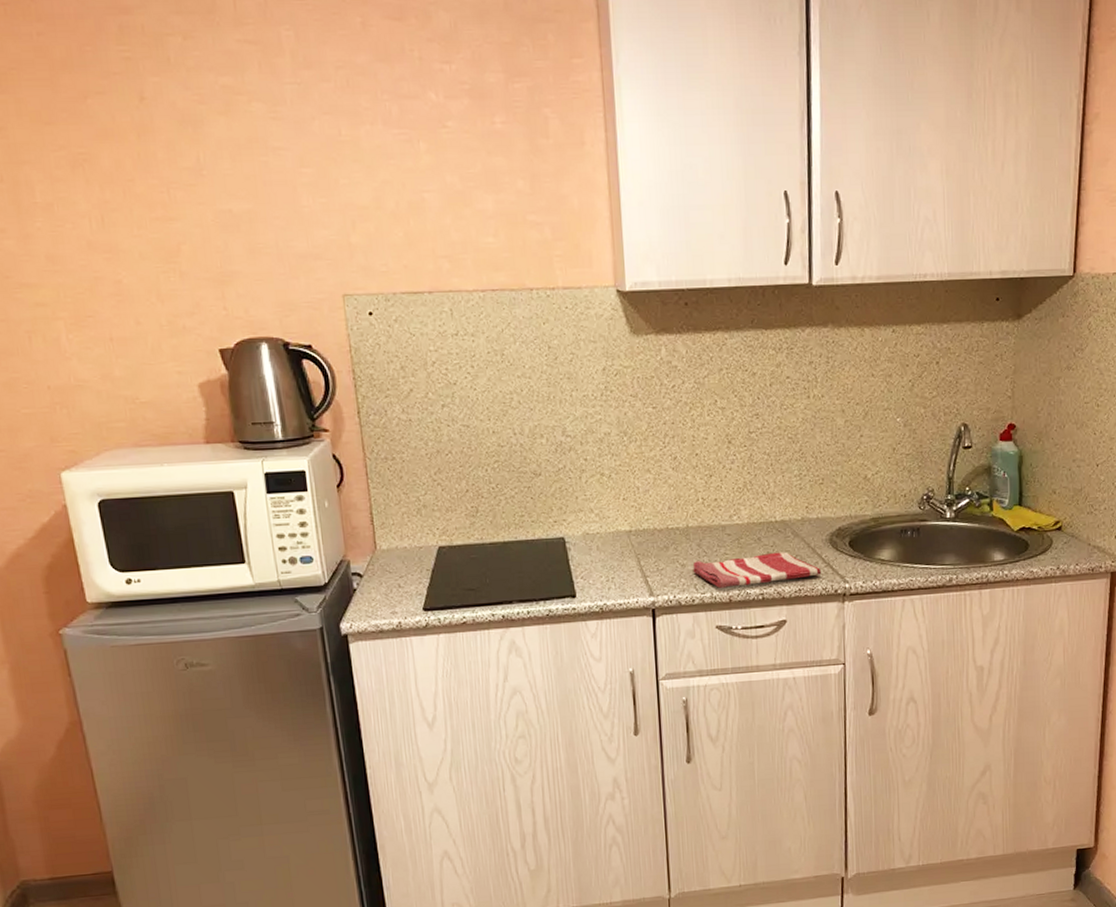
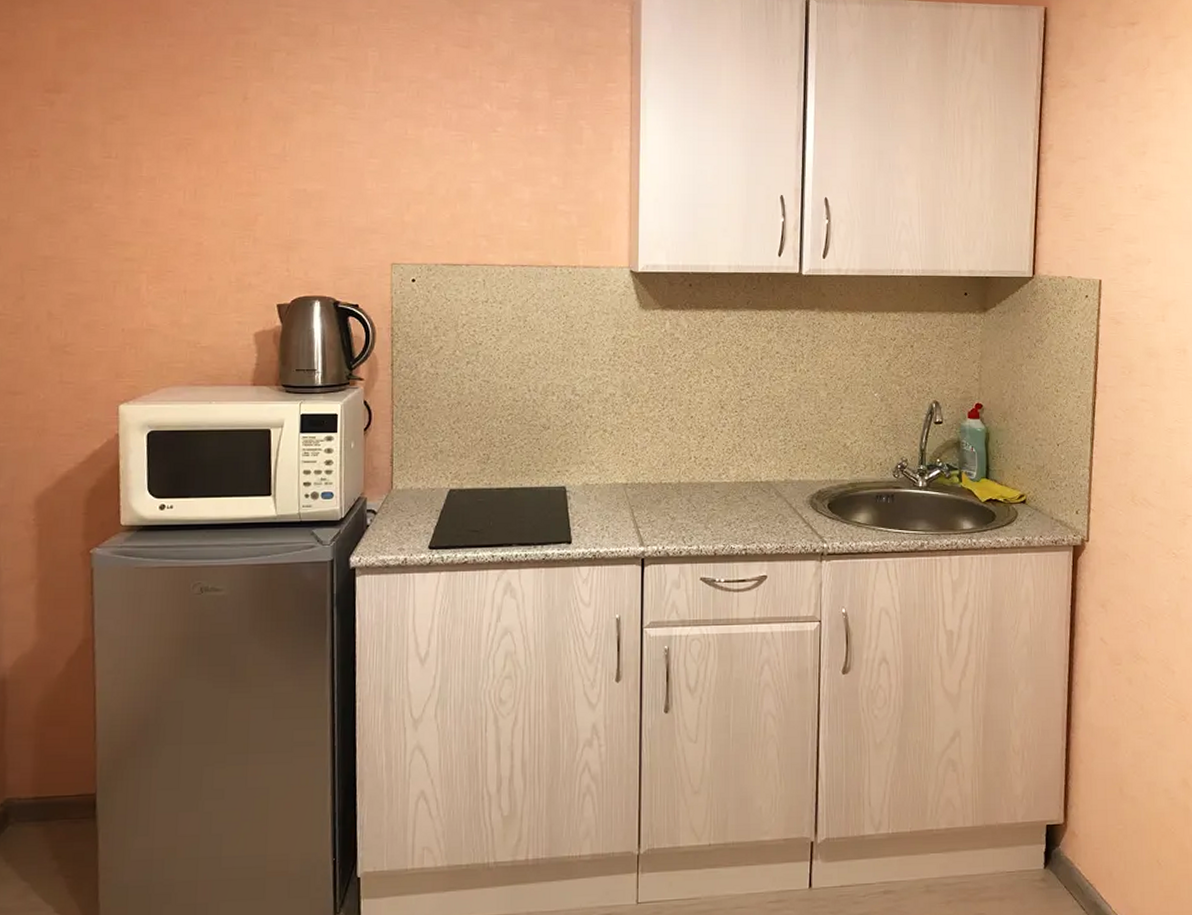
dish towel: present [692,552,822,588] -> none [682,510,802,542]

